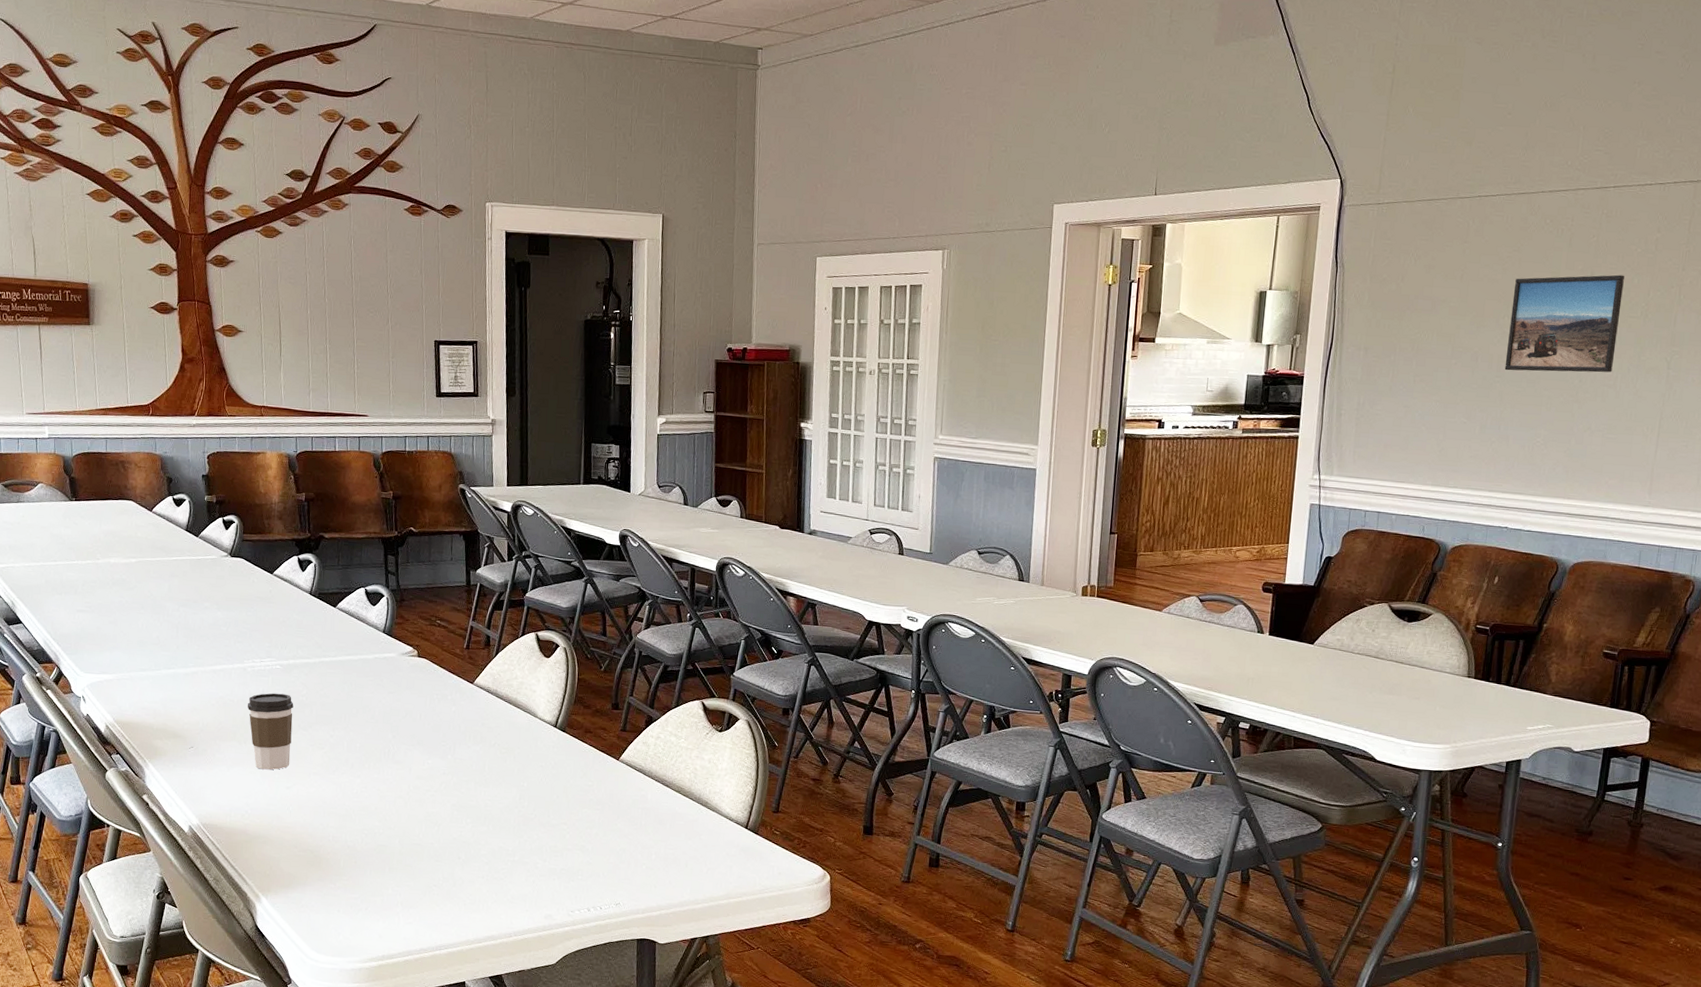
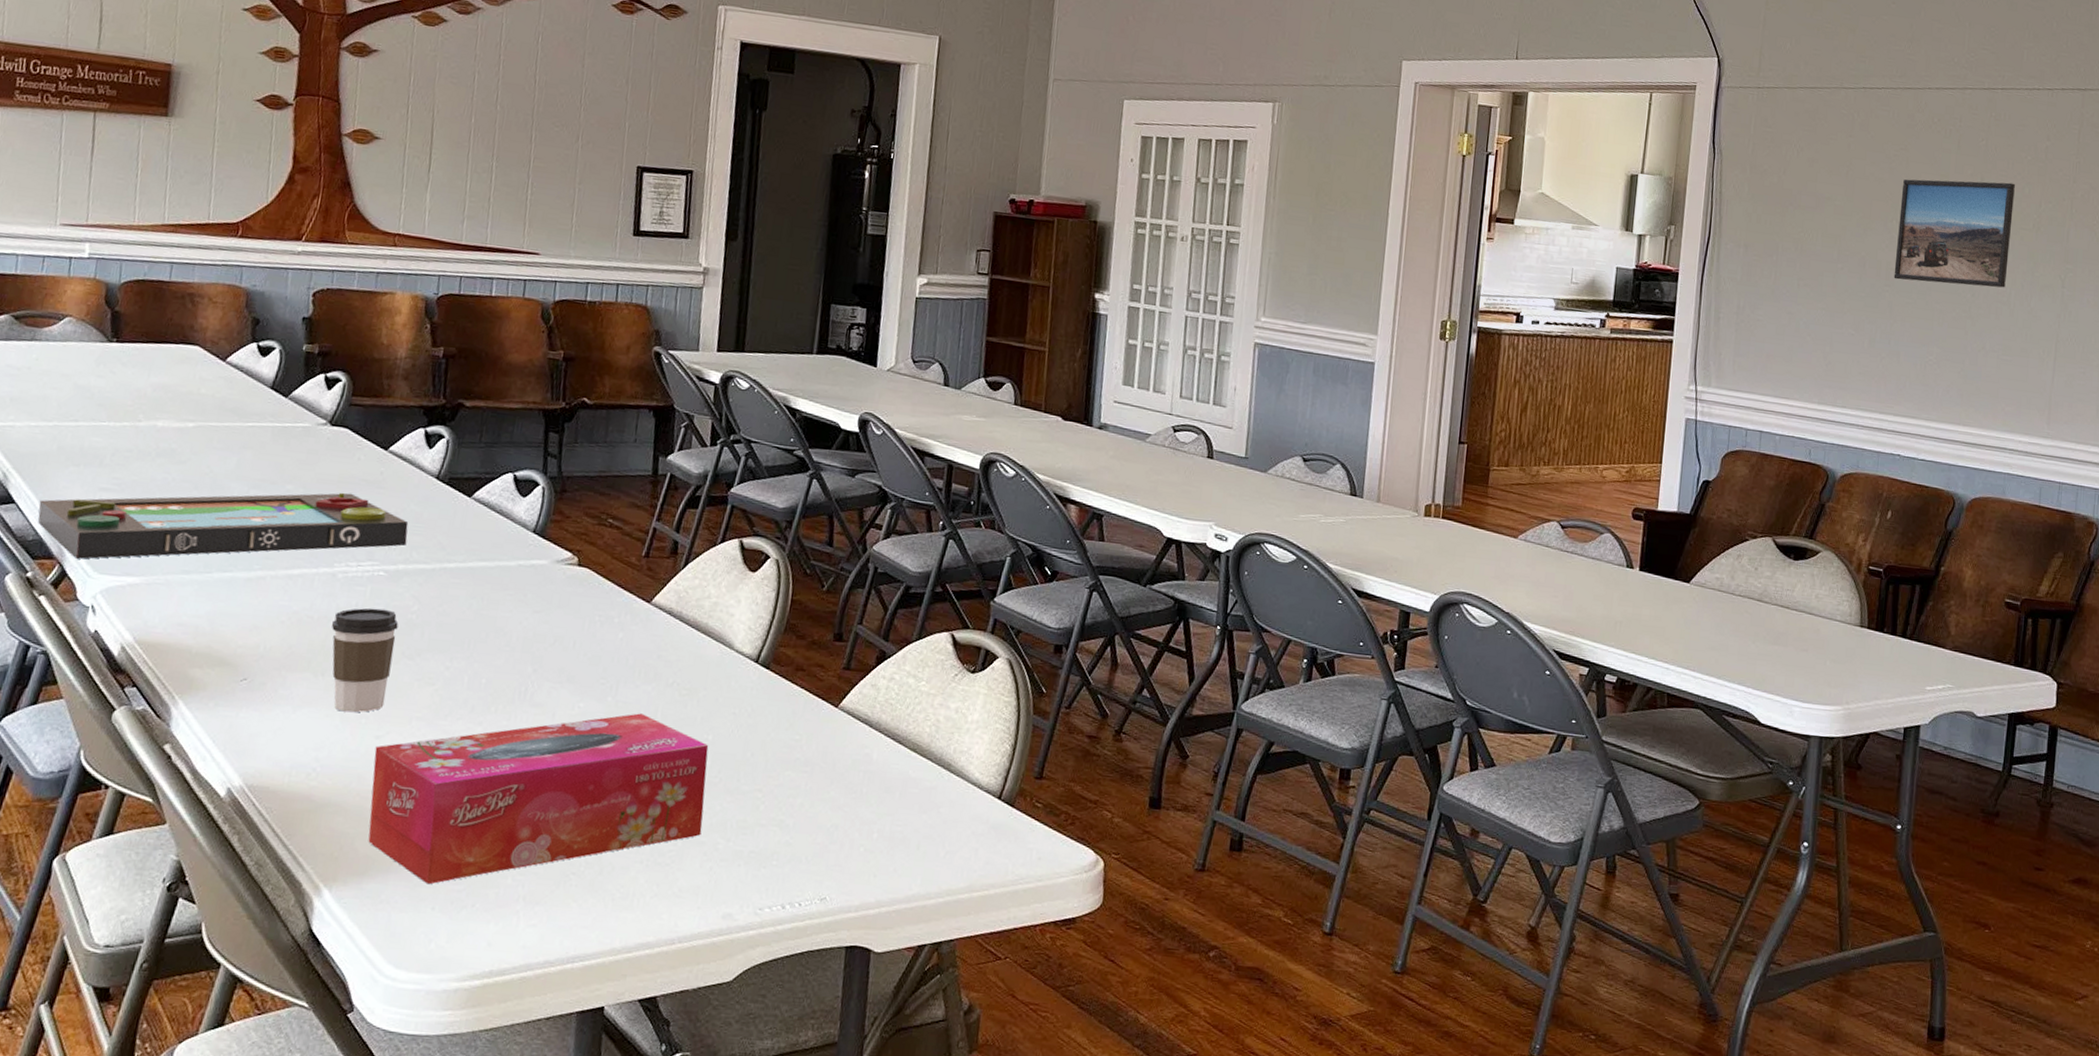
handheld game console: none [38,607,294,663] -> present [37,492,409,559]
tissue box: none [287,767,525,894] -> present [368,713,709,885]

